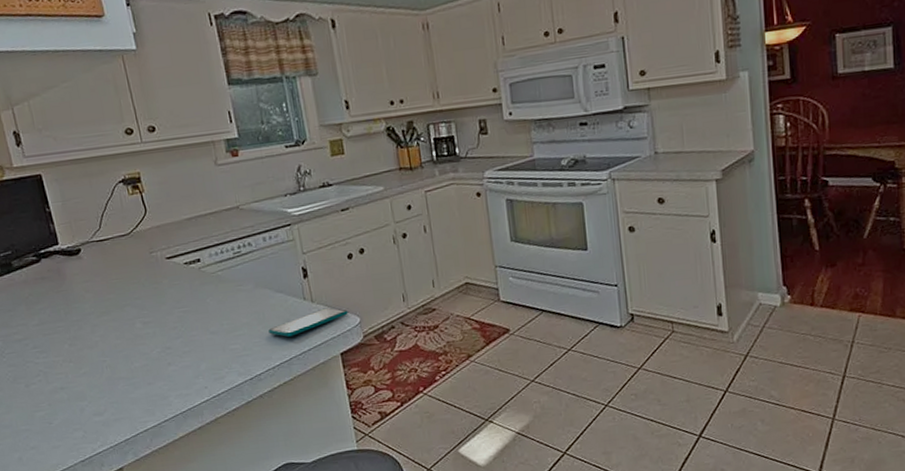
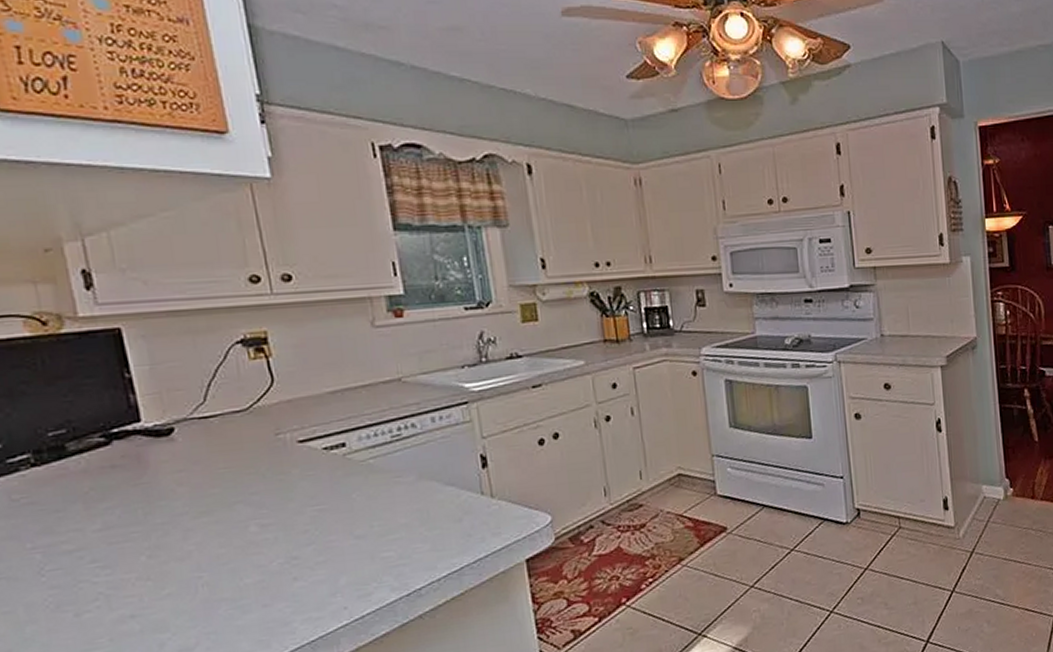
smartphone: present [268,307,348,338] -> none [434,504,537,542]

